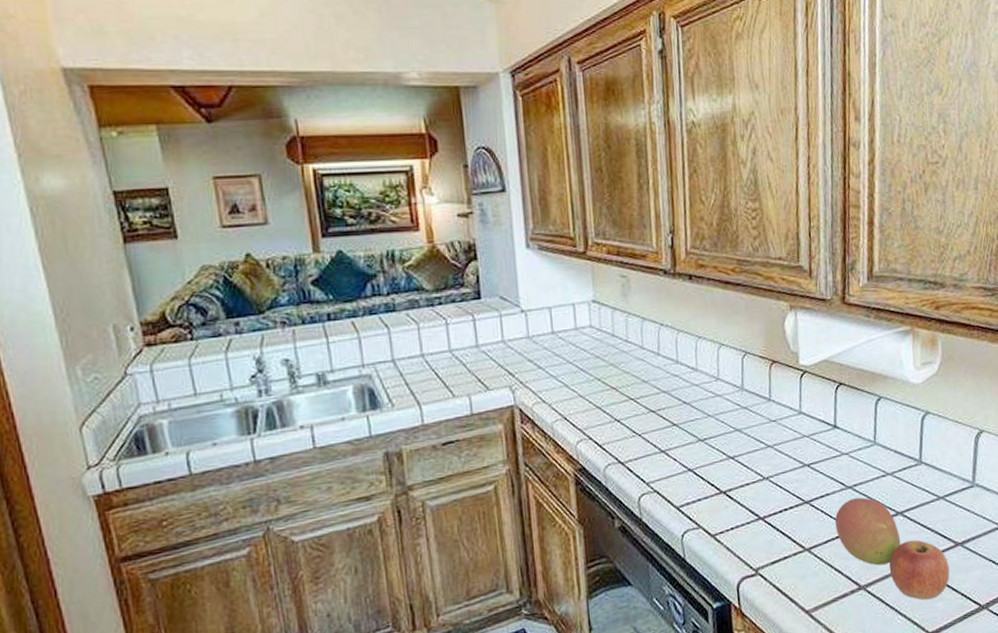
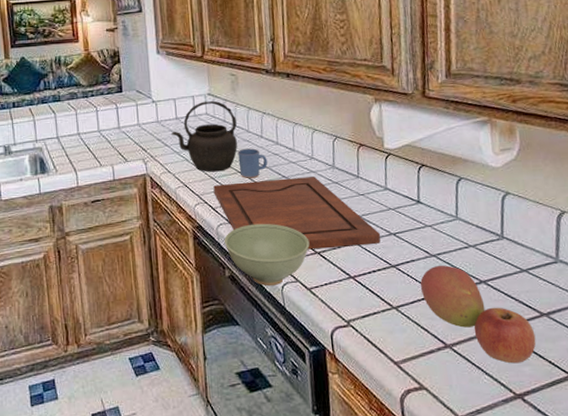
kettle: none [546,309,629,400] -> present [171,100,238,172]
cutting board: none [599,401,794,489] -> present [213,176,381,250]
bowl: none [612,460,714,537] -> present [224,223,310,287]
mug: none [629,369,665,406] -> present [238,148,268,178]

